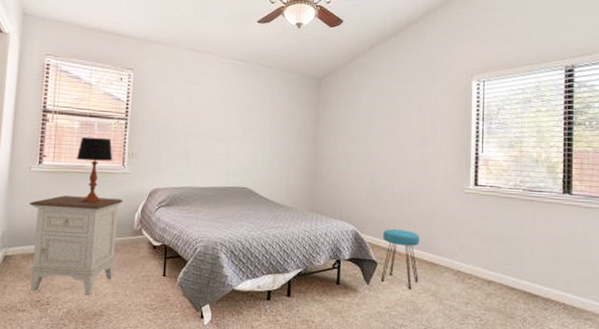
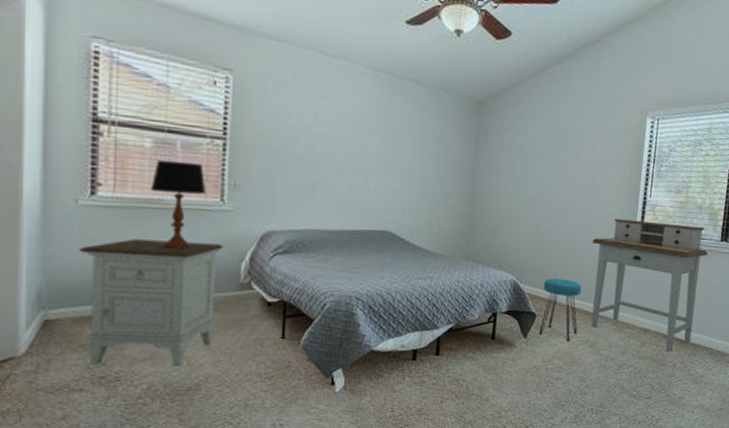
desk: none [427,173,549,305] -> present [591,218,708,352]

